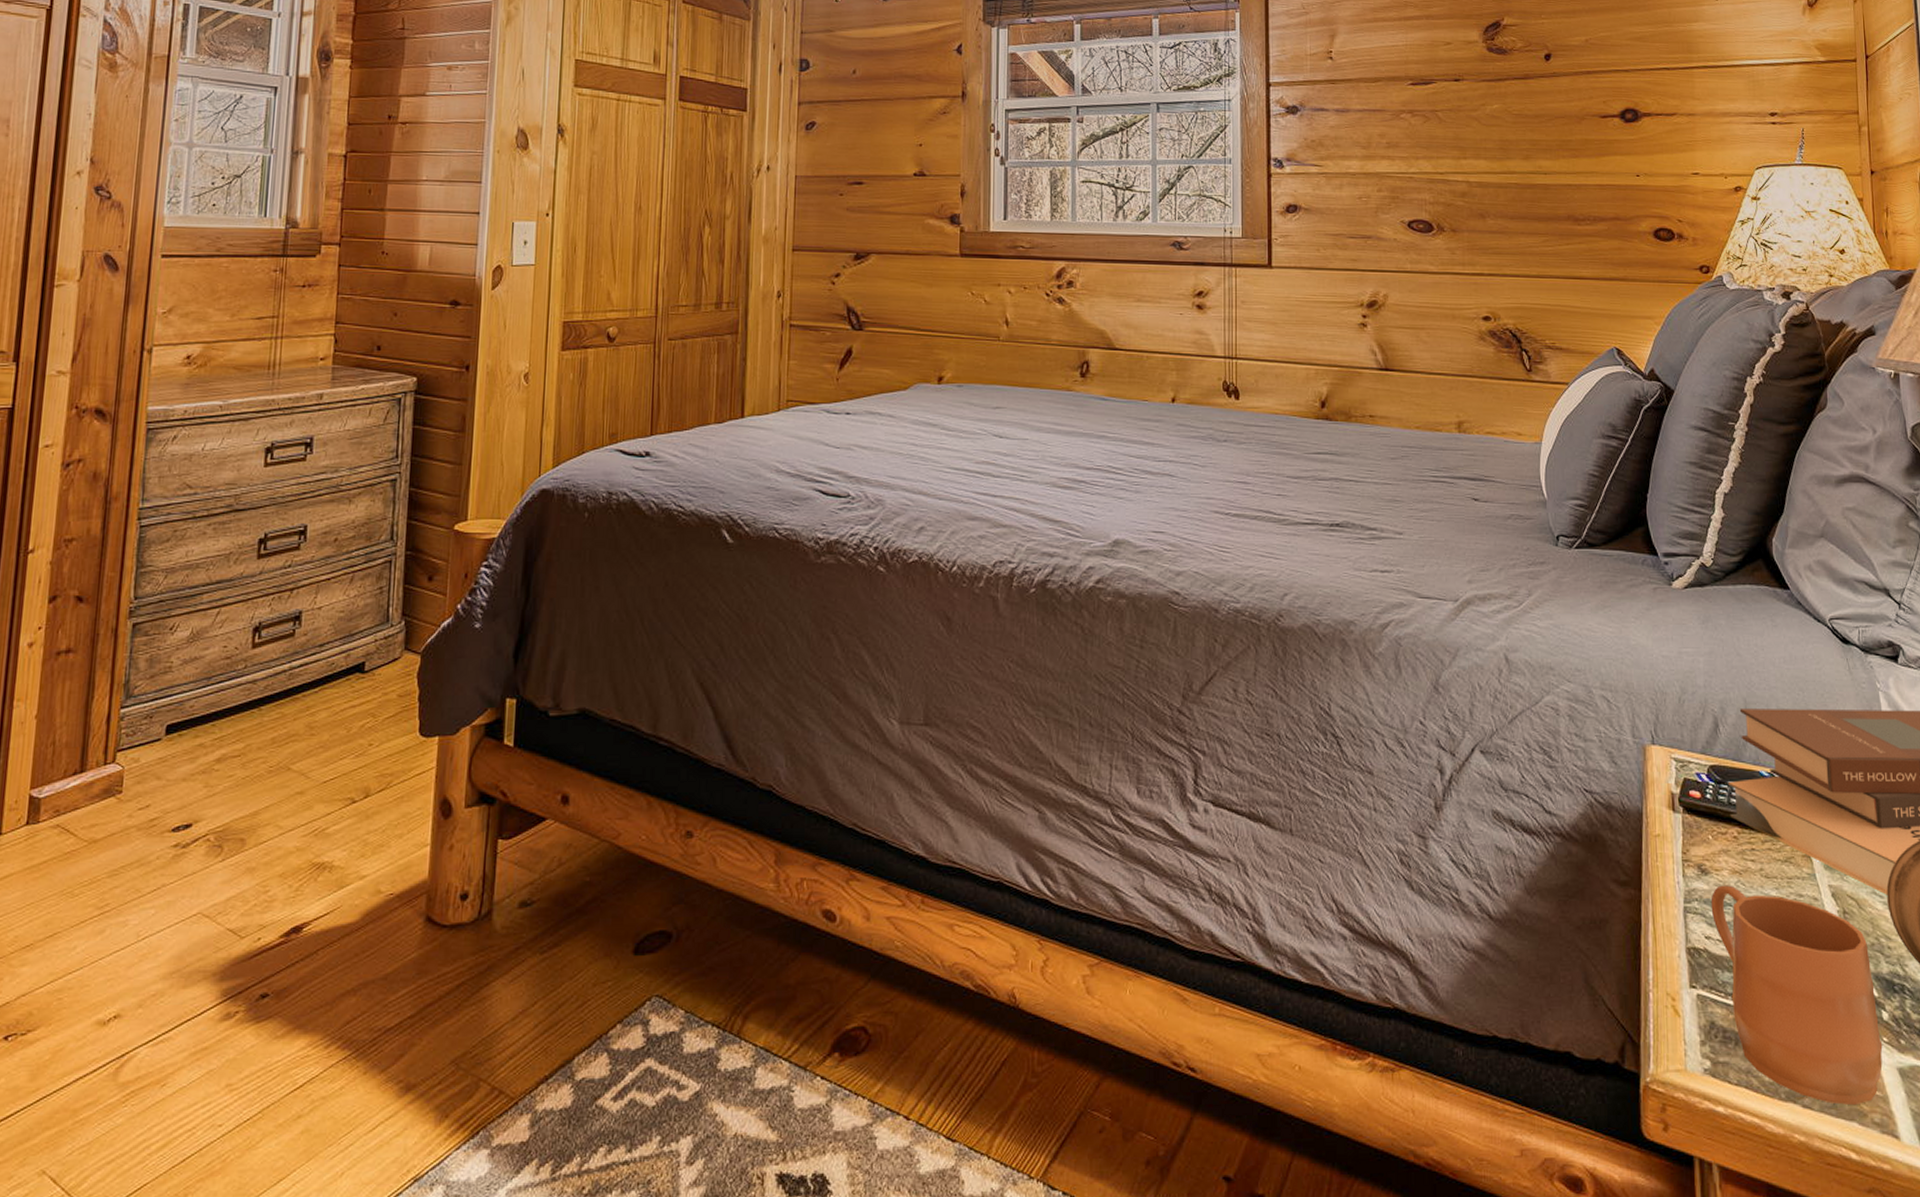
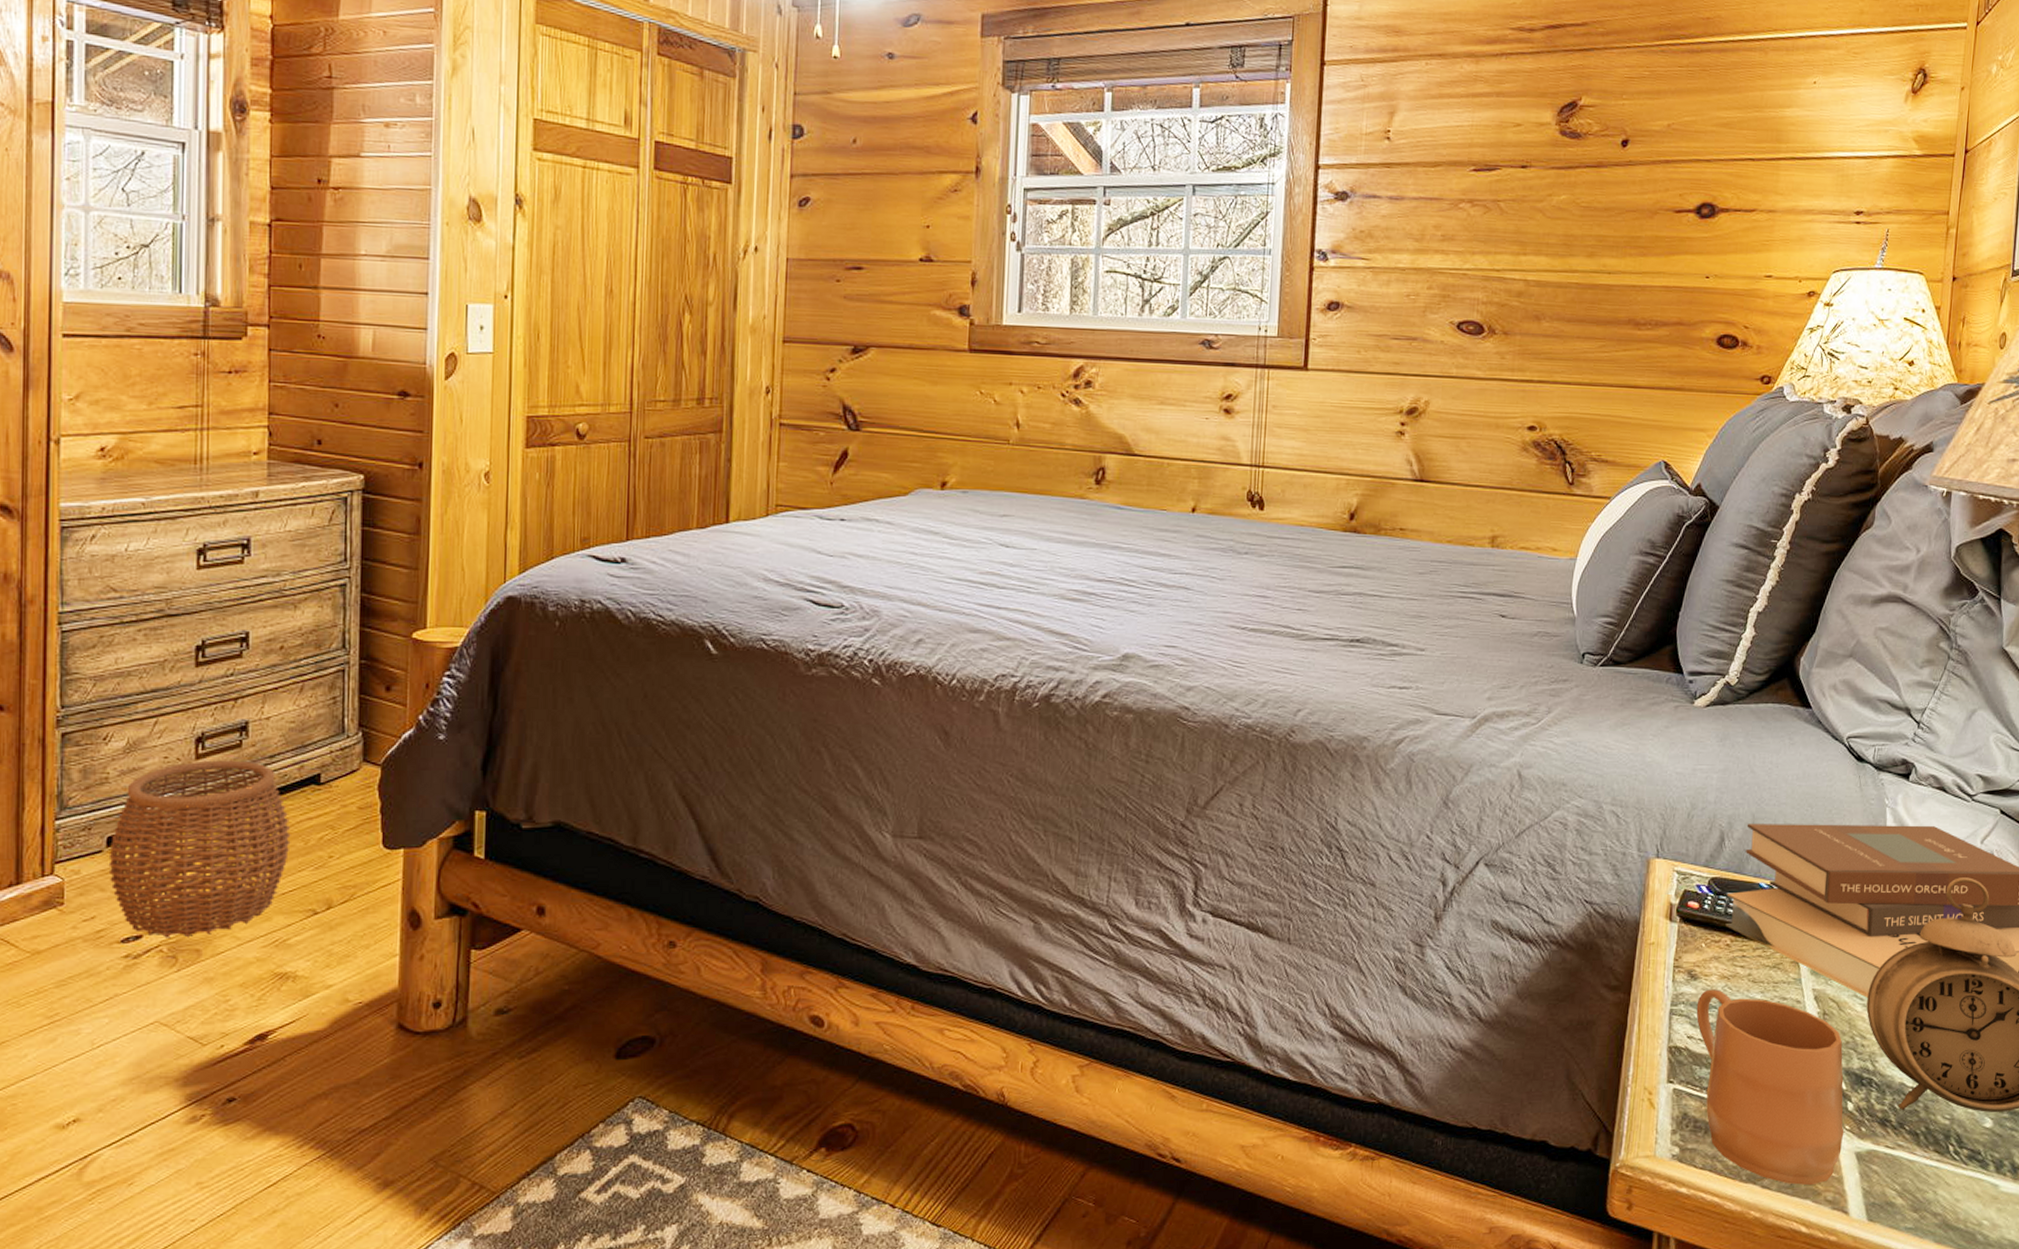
woven basket: none [165,649,335,826] -> present [108,760,291,937]

